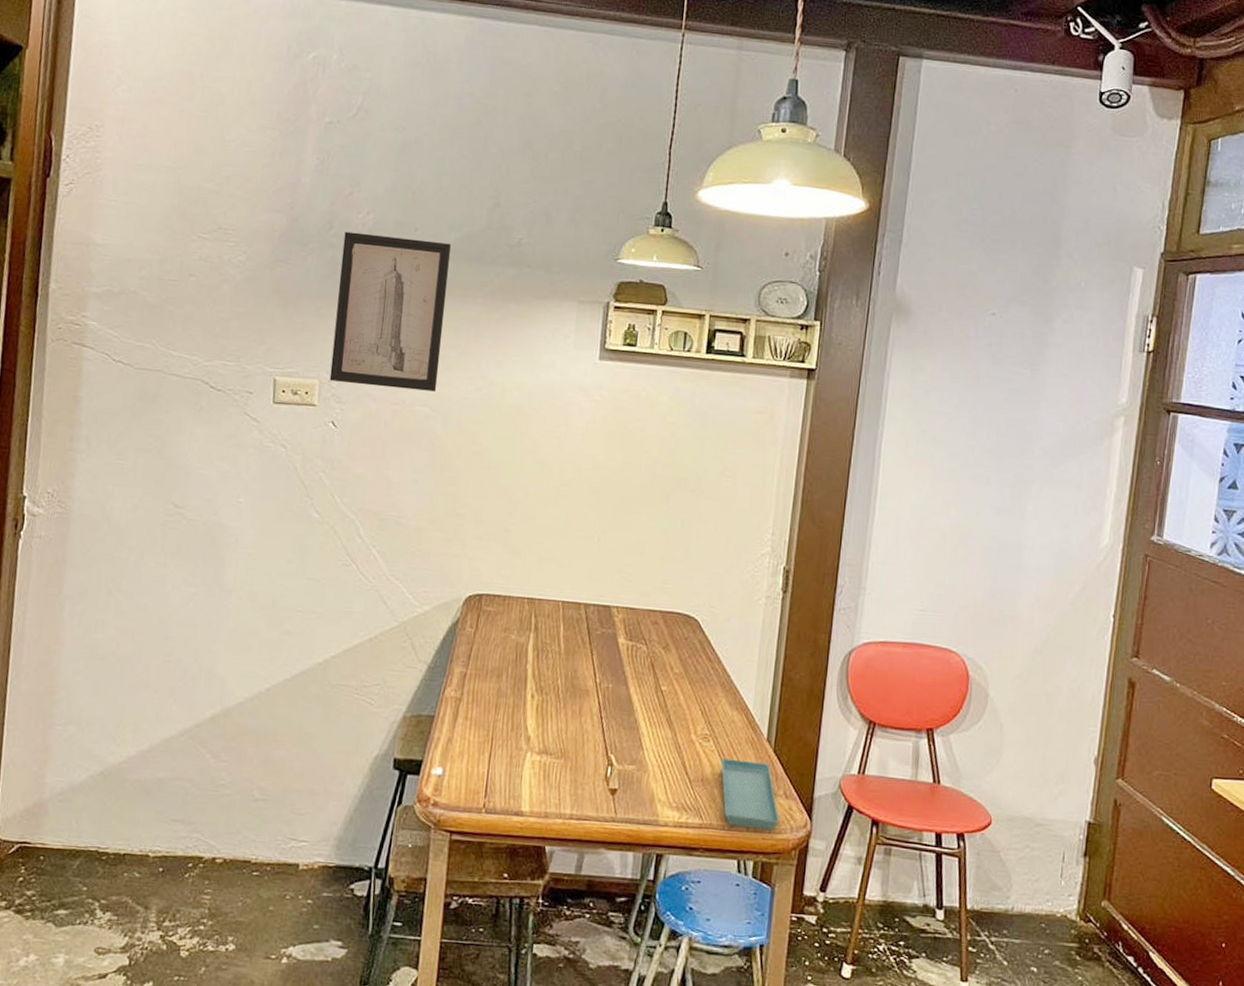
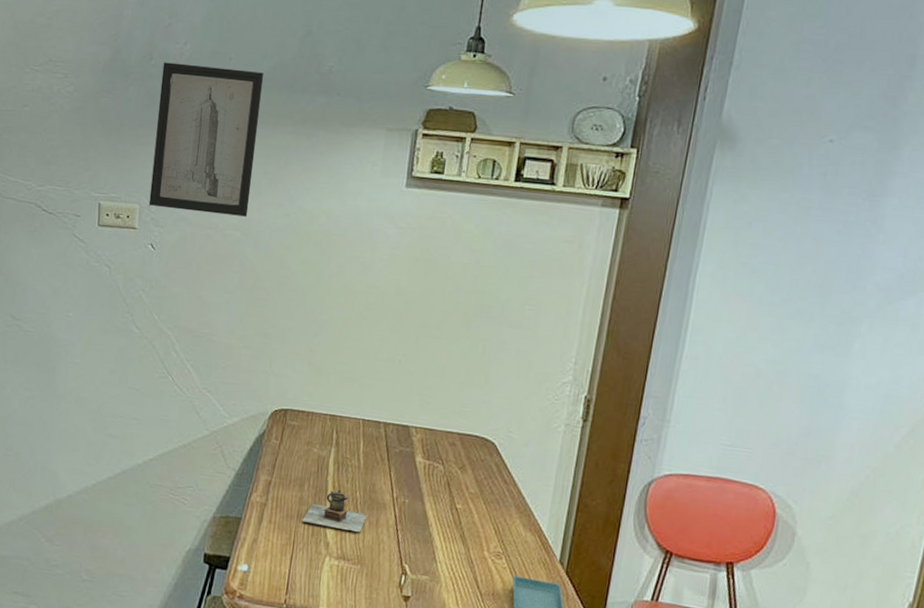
teapot: none [500,677,569,723] -> present [302,489,367,532]

